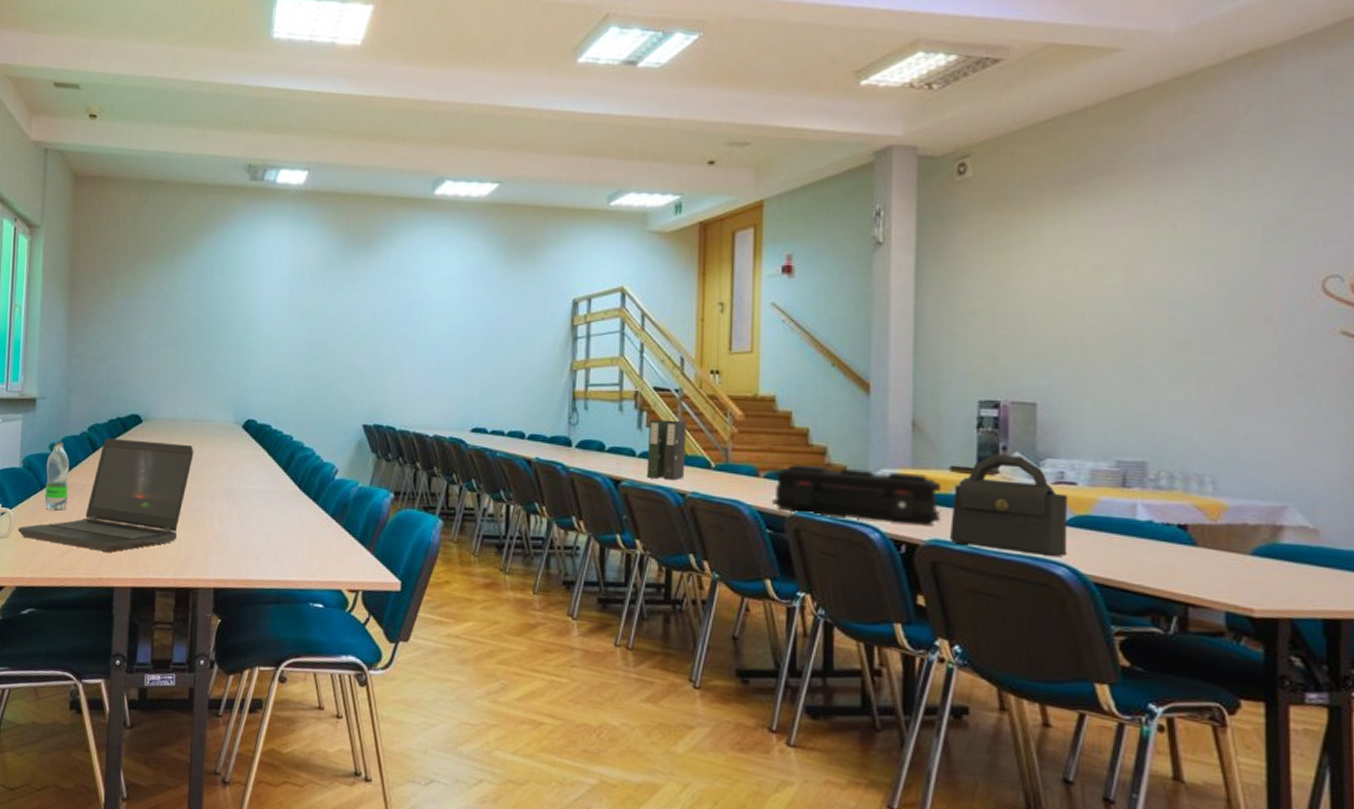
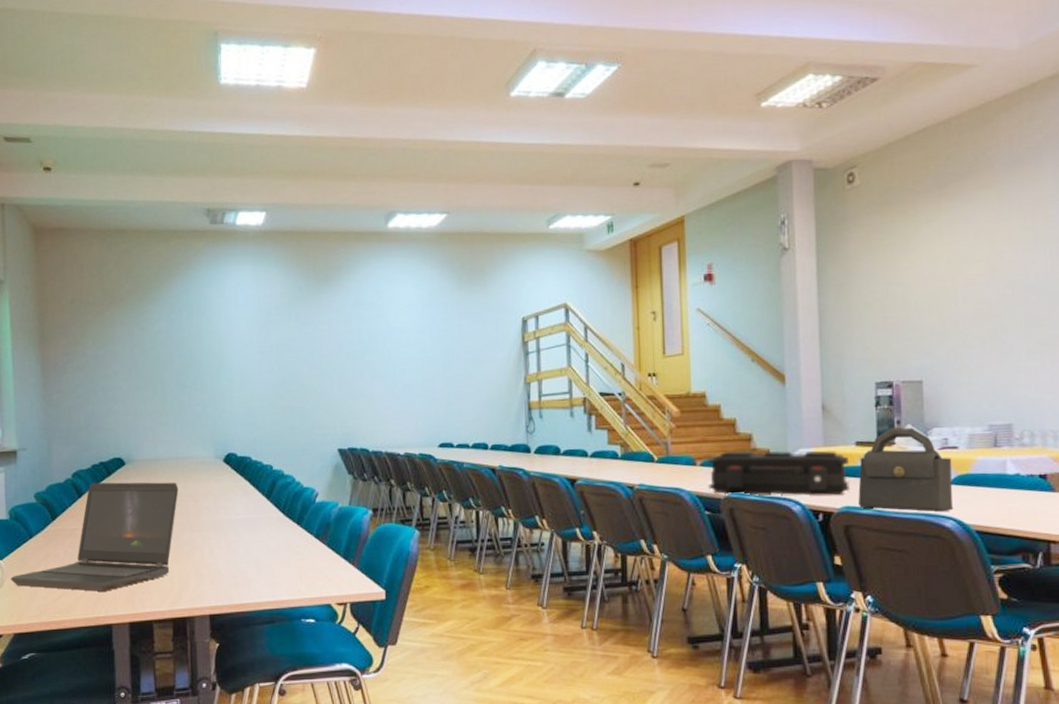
bottle: present [44,442,70,511] -> none [34,491,58,557]
binder: present [646,419,687,481] -> none [598,421,632,476]

